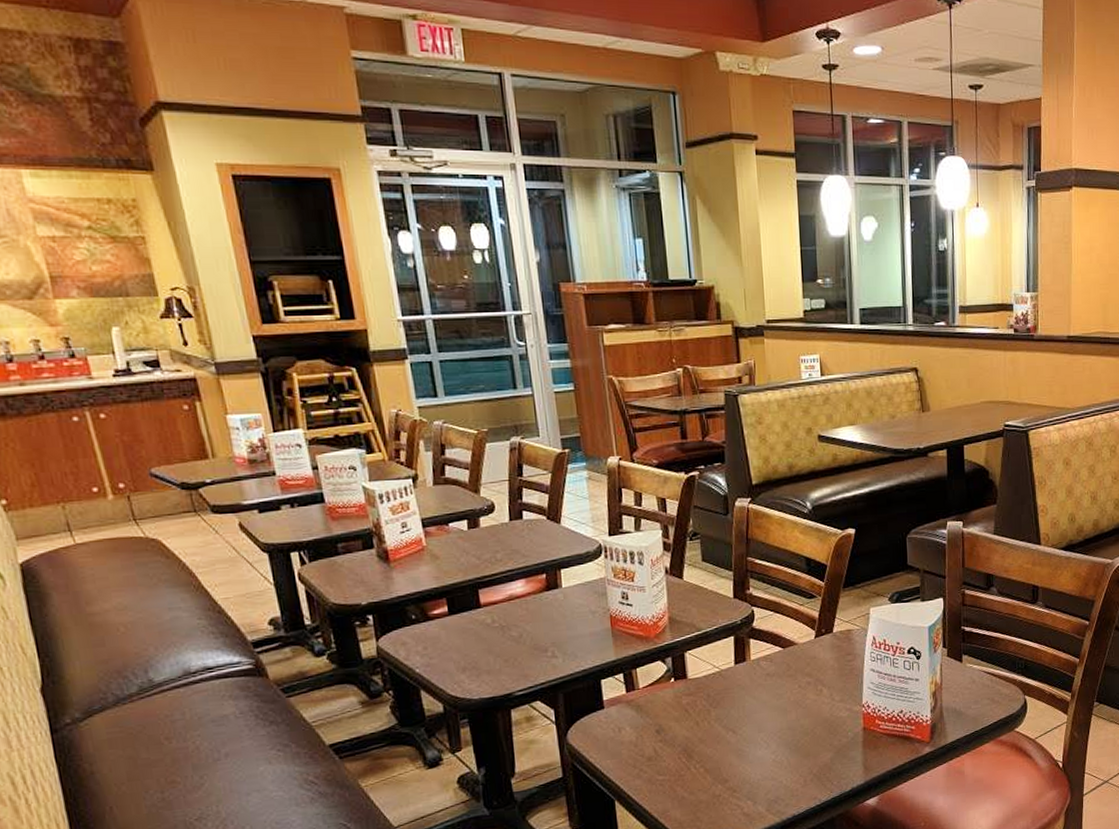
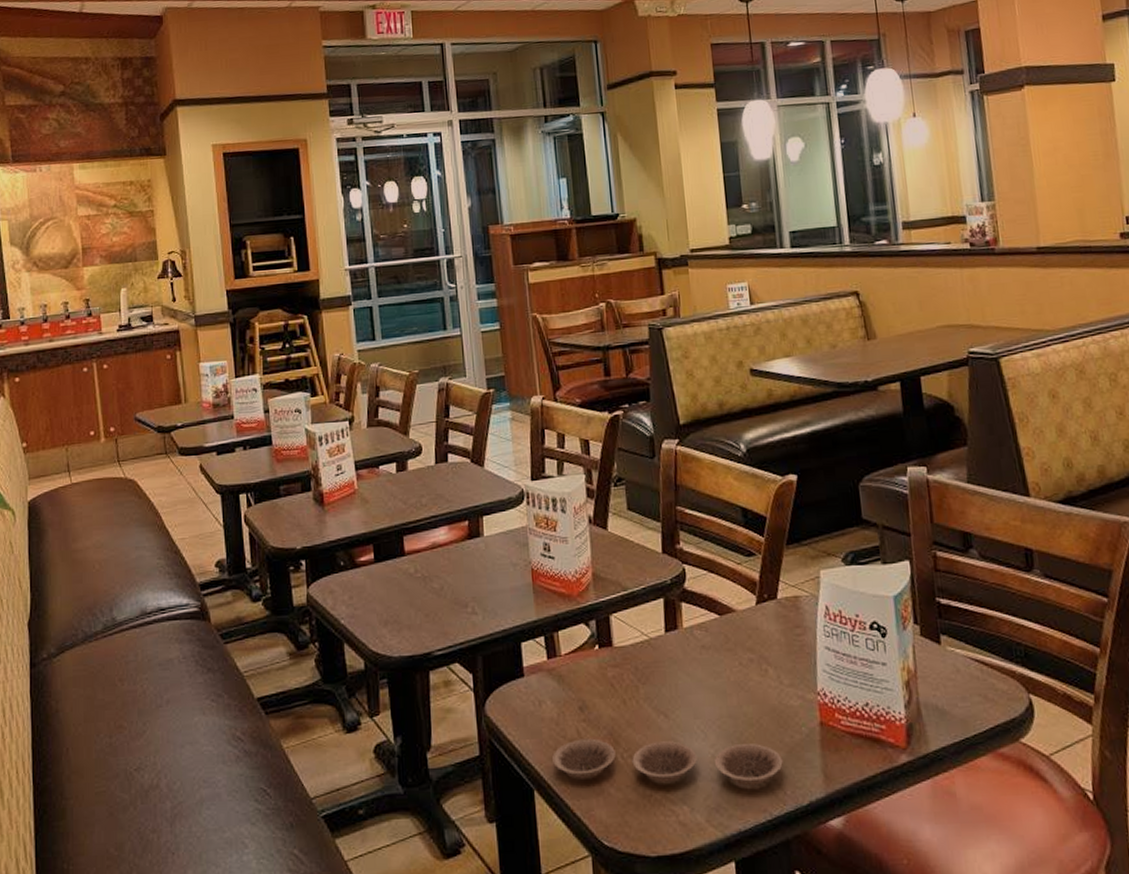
plate: none [631,748,832,788] -> present [552,738,783,785]

